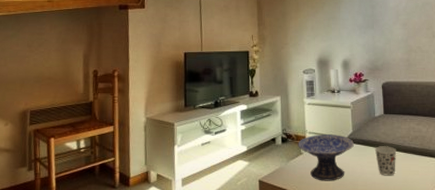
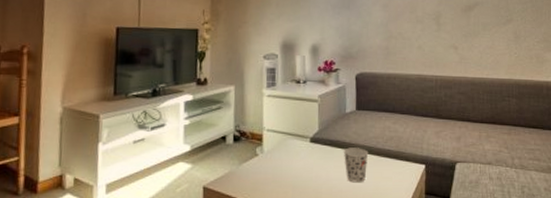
decorative bowl: present [298,134,355,181] -> none [253,132,321,188]

